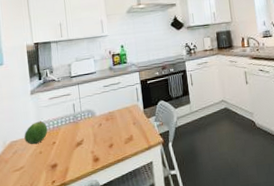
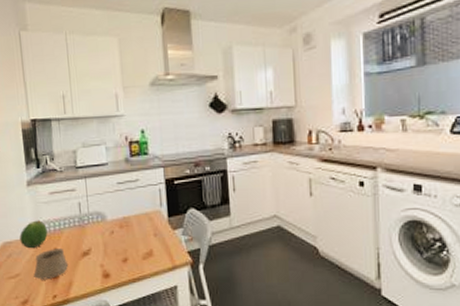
cup: none [36,142,65,170] -> present [33,249,68,280]

